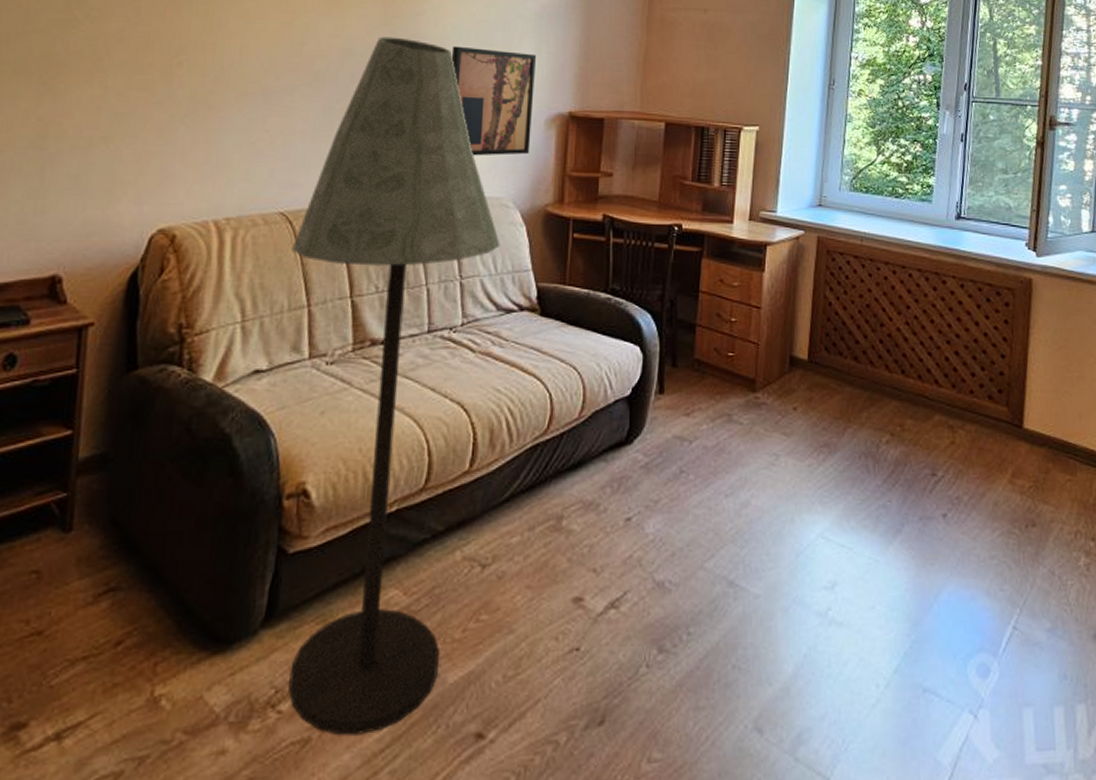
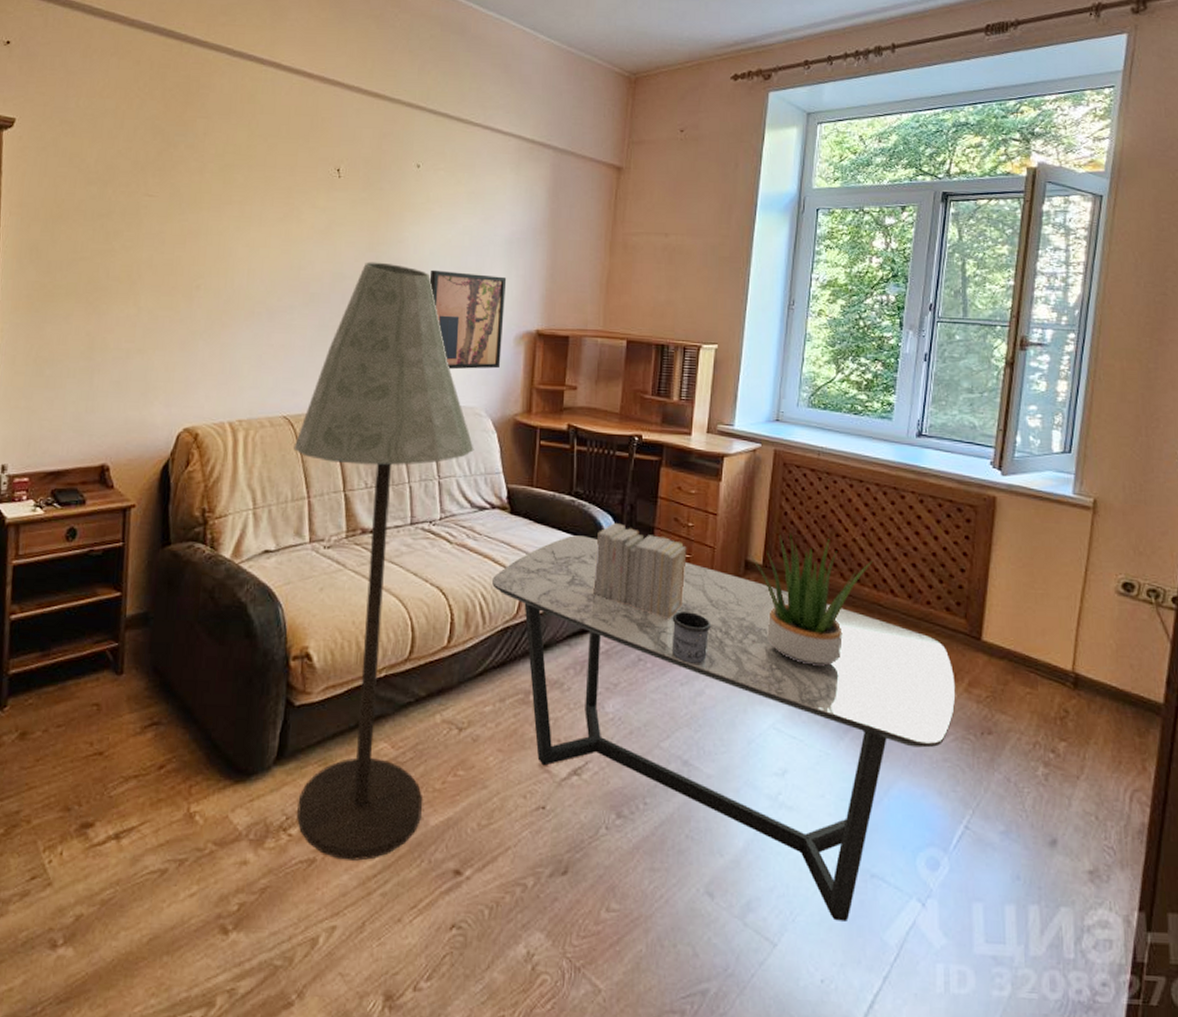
coffee table: none [520,337,1001,745] -> present [492,535,956,921]
books: none [631,322,730,425] -> present [593,523,687,620]
mug: none [715,415,757,472] -> present [671,611,712,664]
potted plant: none [793,324,917,466] -> present [749,533,873,666]

